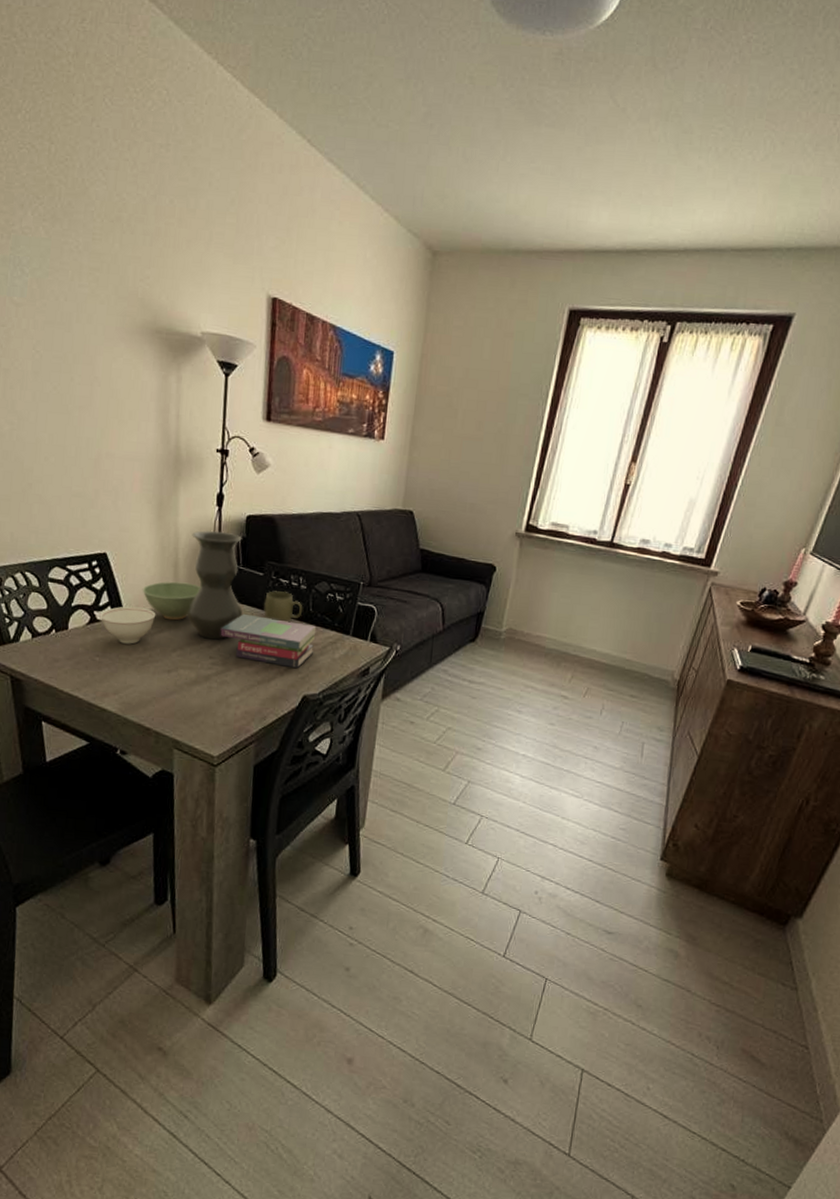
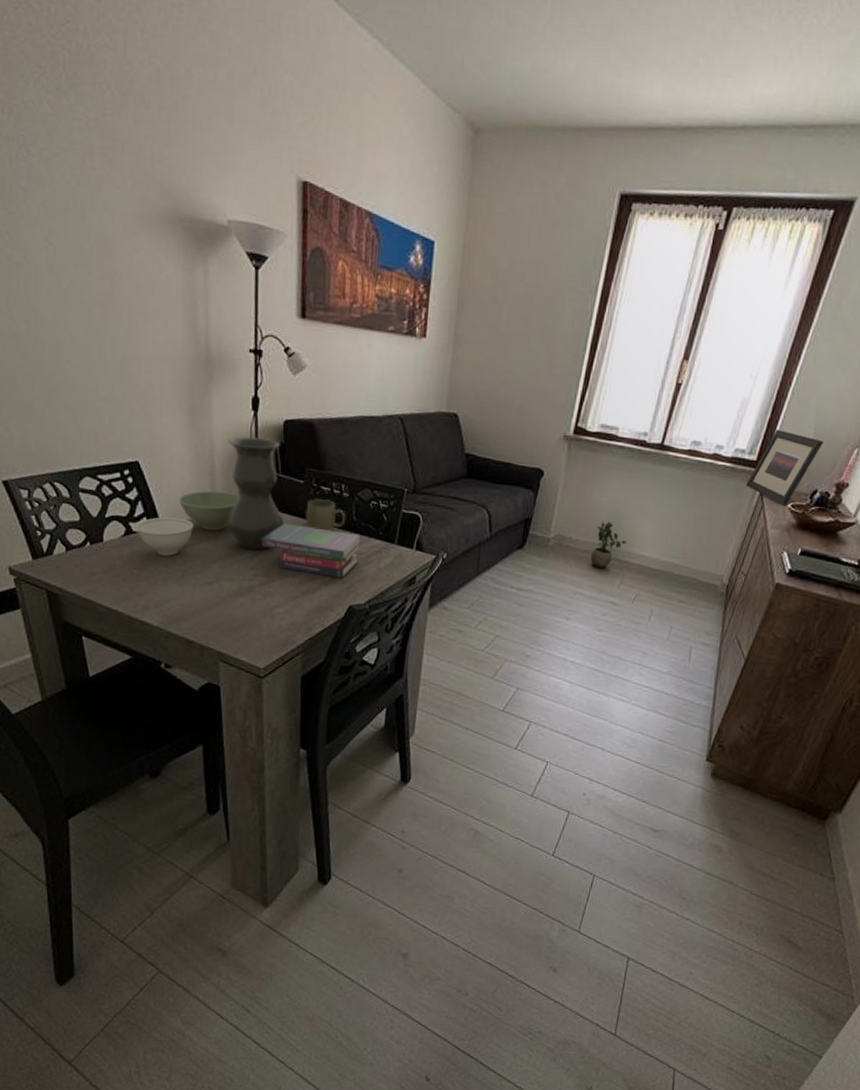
potted plant: none [542,615,577,663] -> present [591,521,626,569]
picture frame: none [695,528,771,603] -> present [746,429,824,506]

